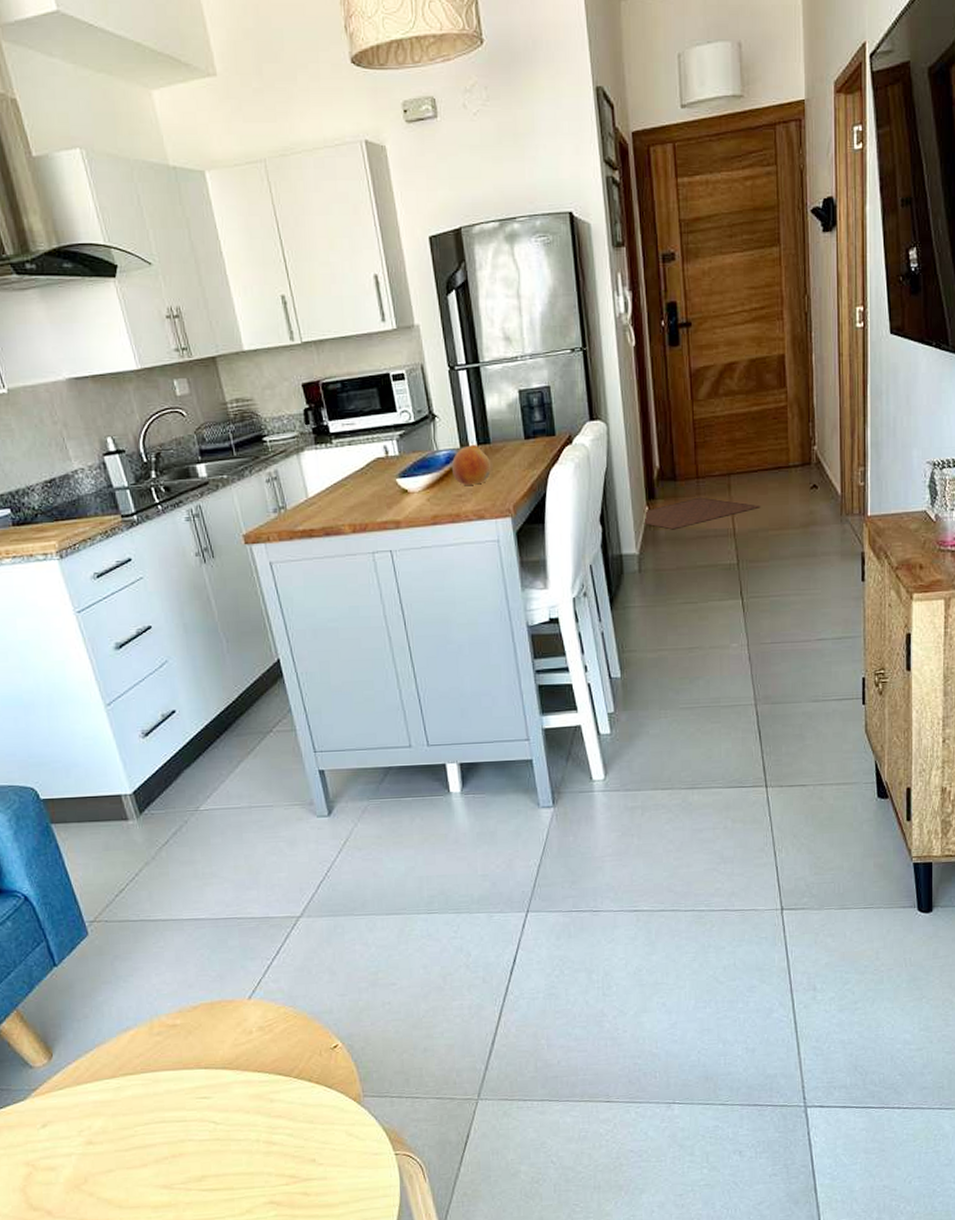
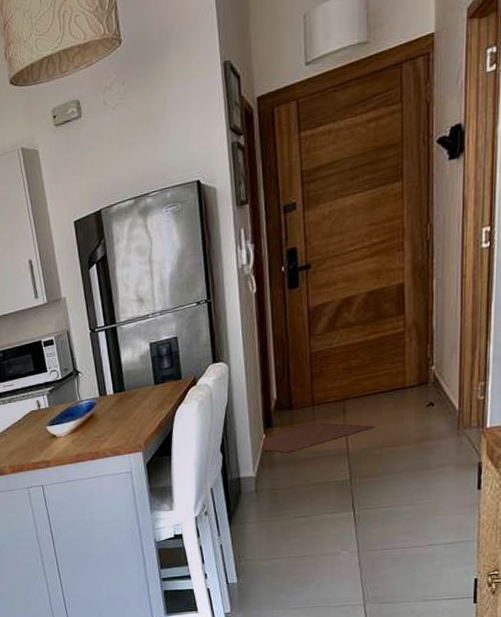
fruit: present [451,445,492,485] -> none [92,393,126,428]

